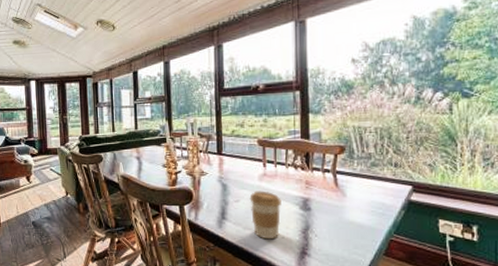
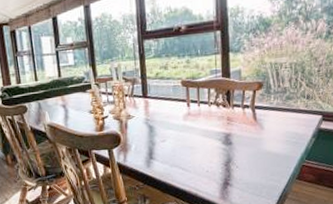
coffee cup: present [249,191,282,240] -> none [175,129,205,174]

